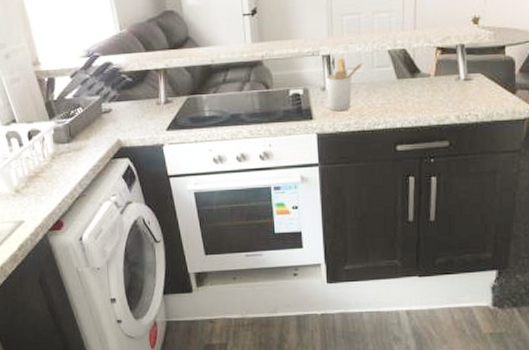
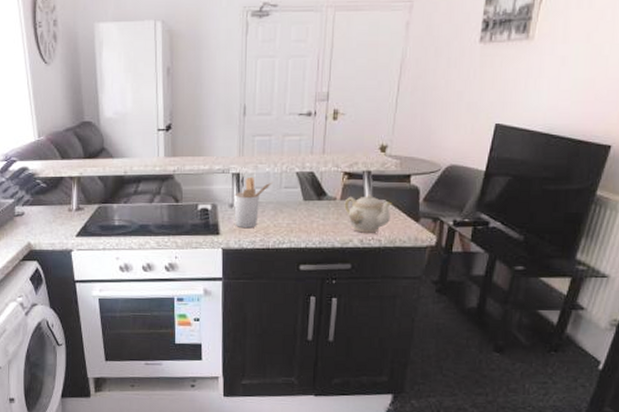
teapot: none [439,68,487,109] -> present [344,194,392,233]

